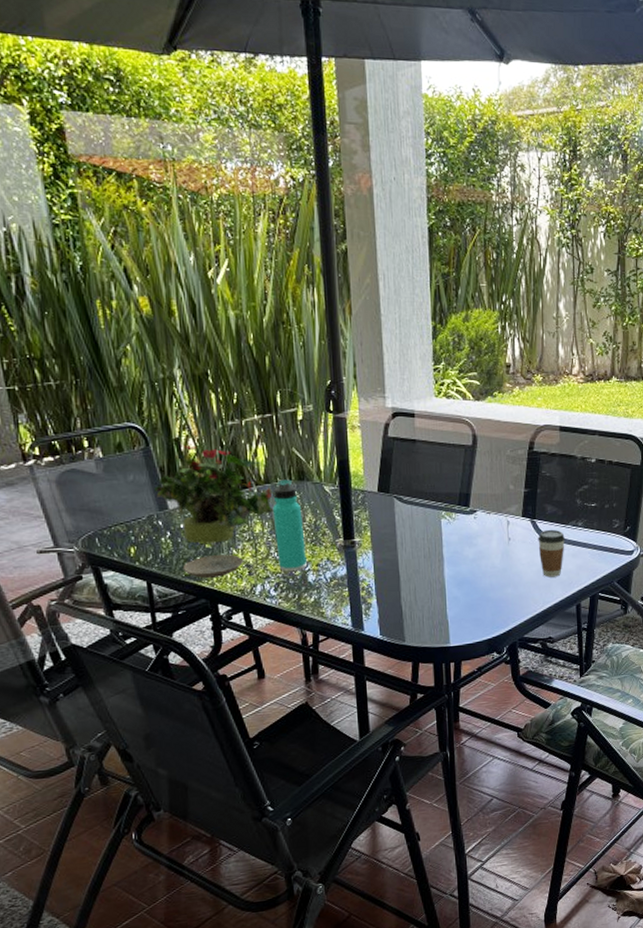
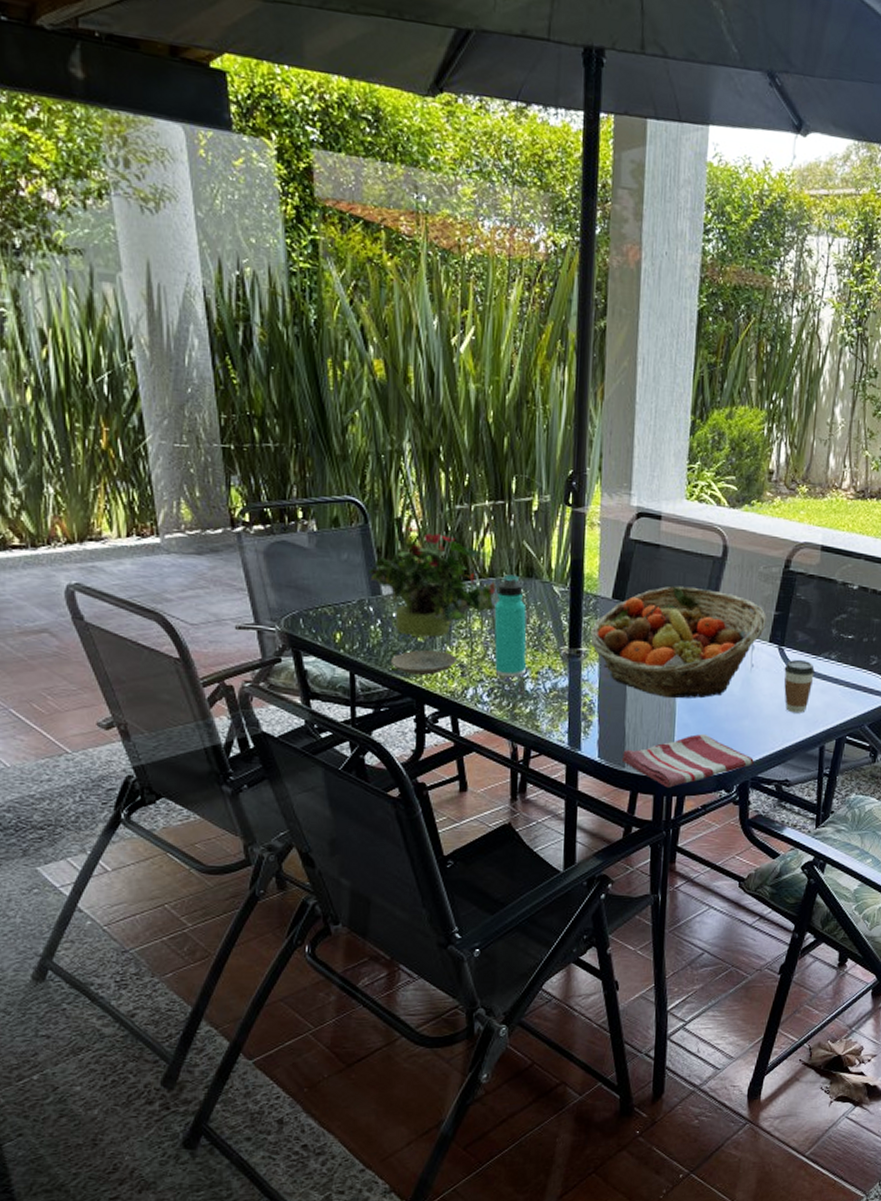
fruit basket: none [360,474,518,575] -> present [589,586,767,698]
dish towel: none [401,604,520,656] -> present [621,733,754,788]

